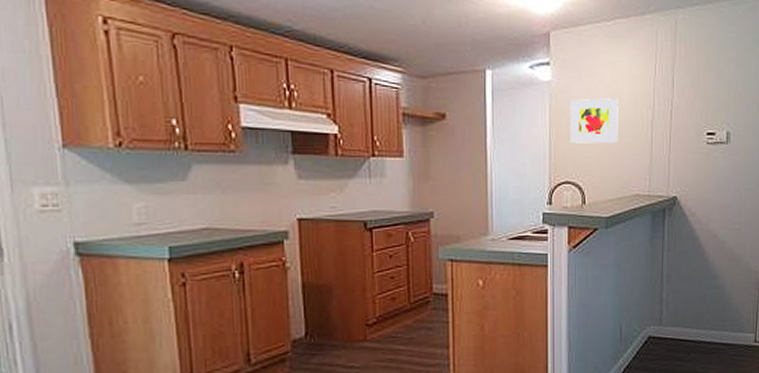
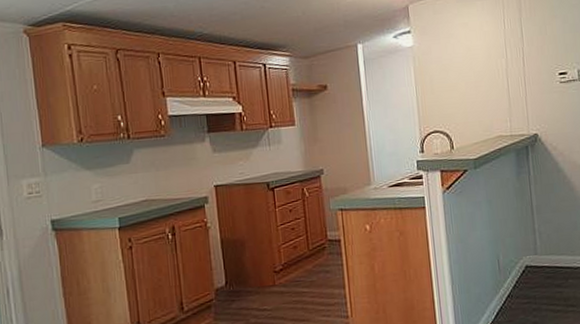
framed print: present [570,98,618,144] -> none [431,54,478,97]

